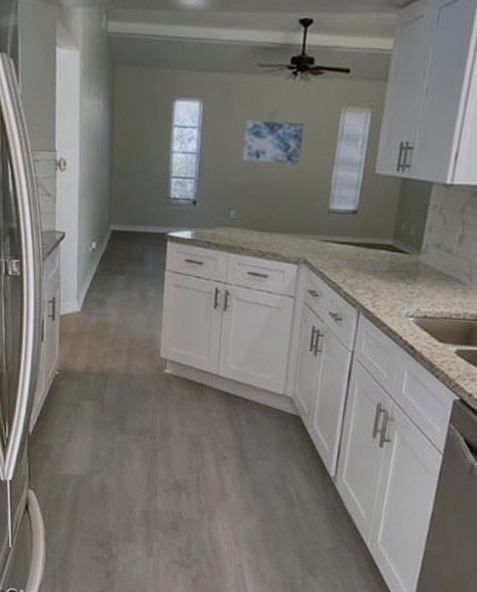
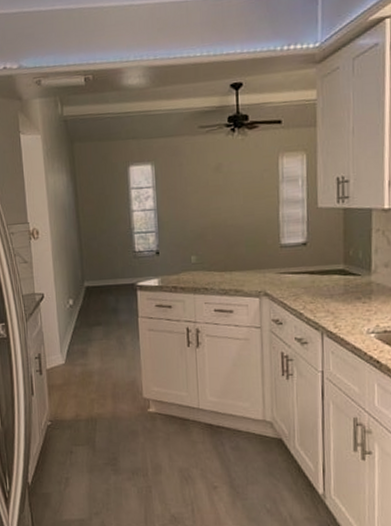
wall art: present [242,119,304,164] -> none [194,172,249,211]

